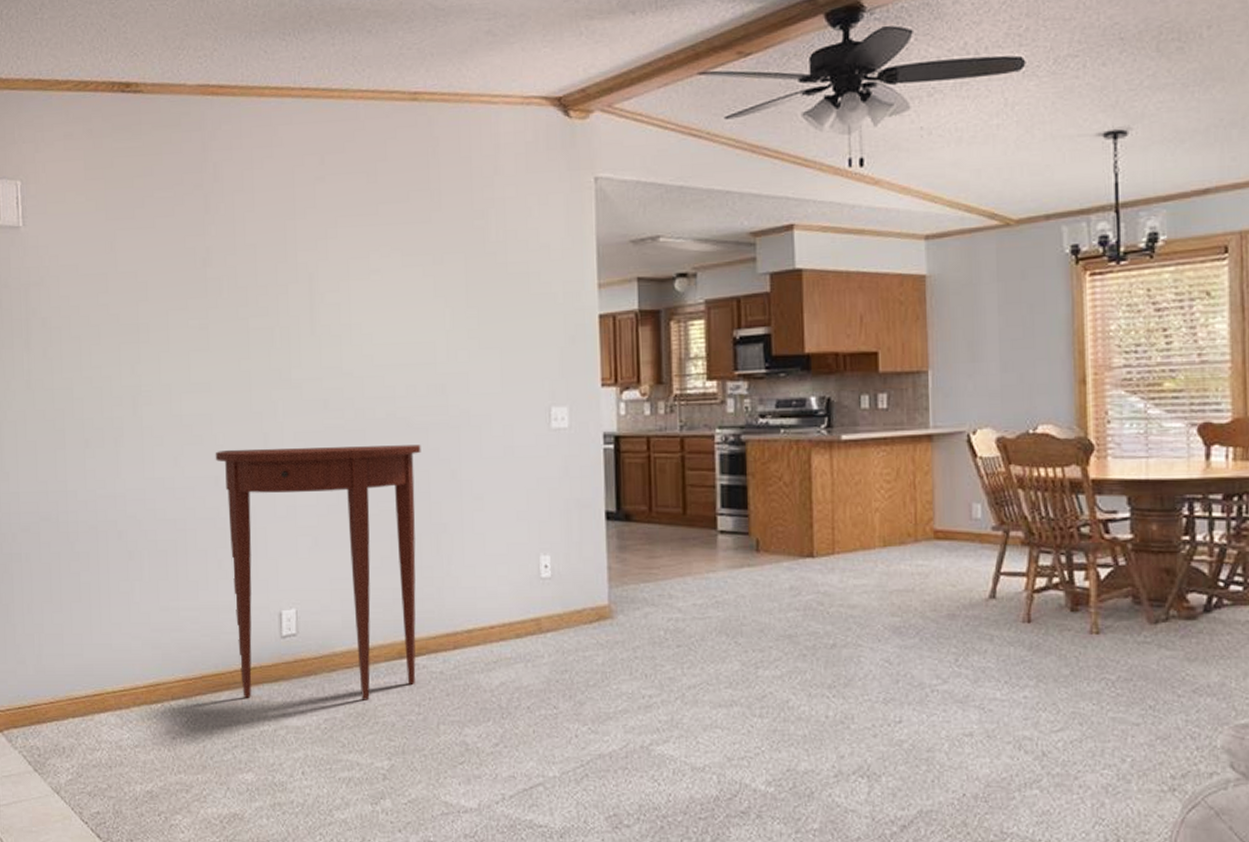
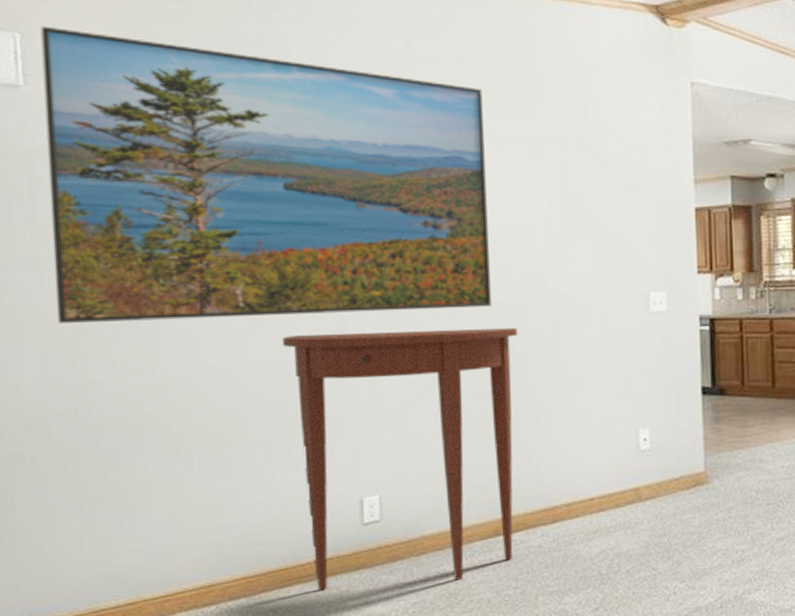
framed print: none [35,172,397,437] -> present [40,26,491,323]

